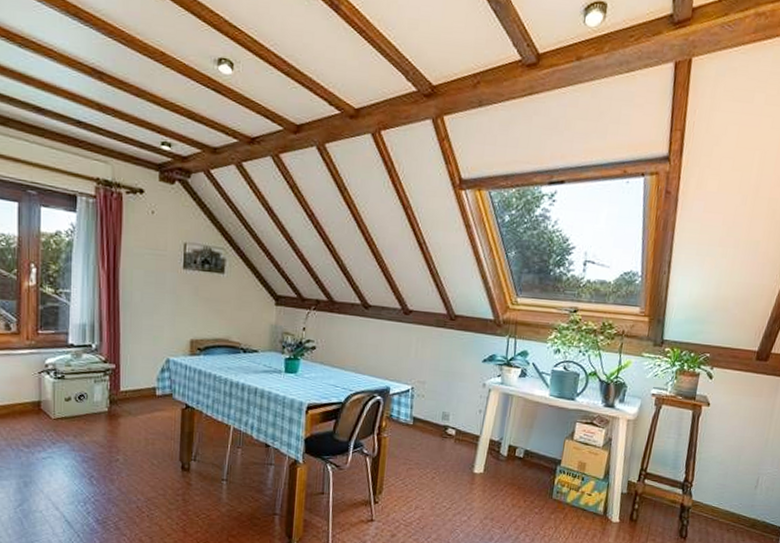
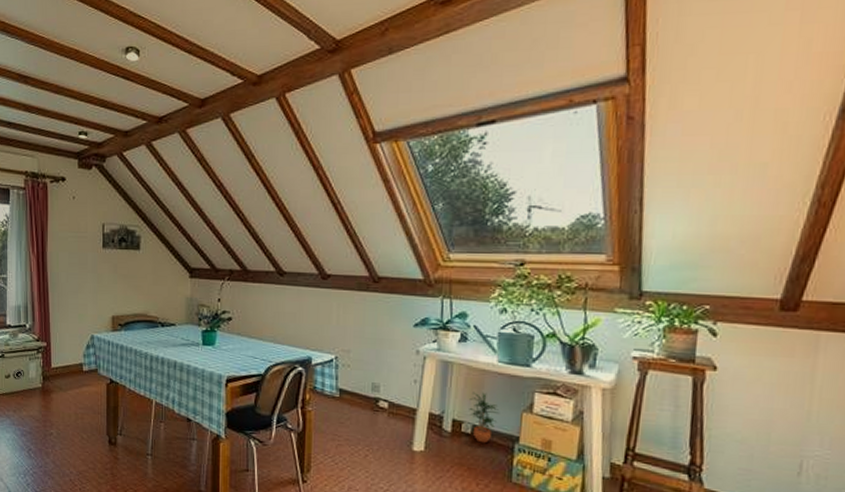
potted plant: none [523,421,548,466] -> present [469,392,500,444]

